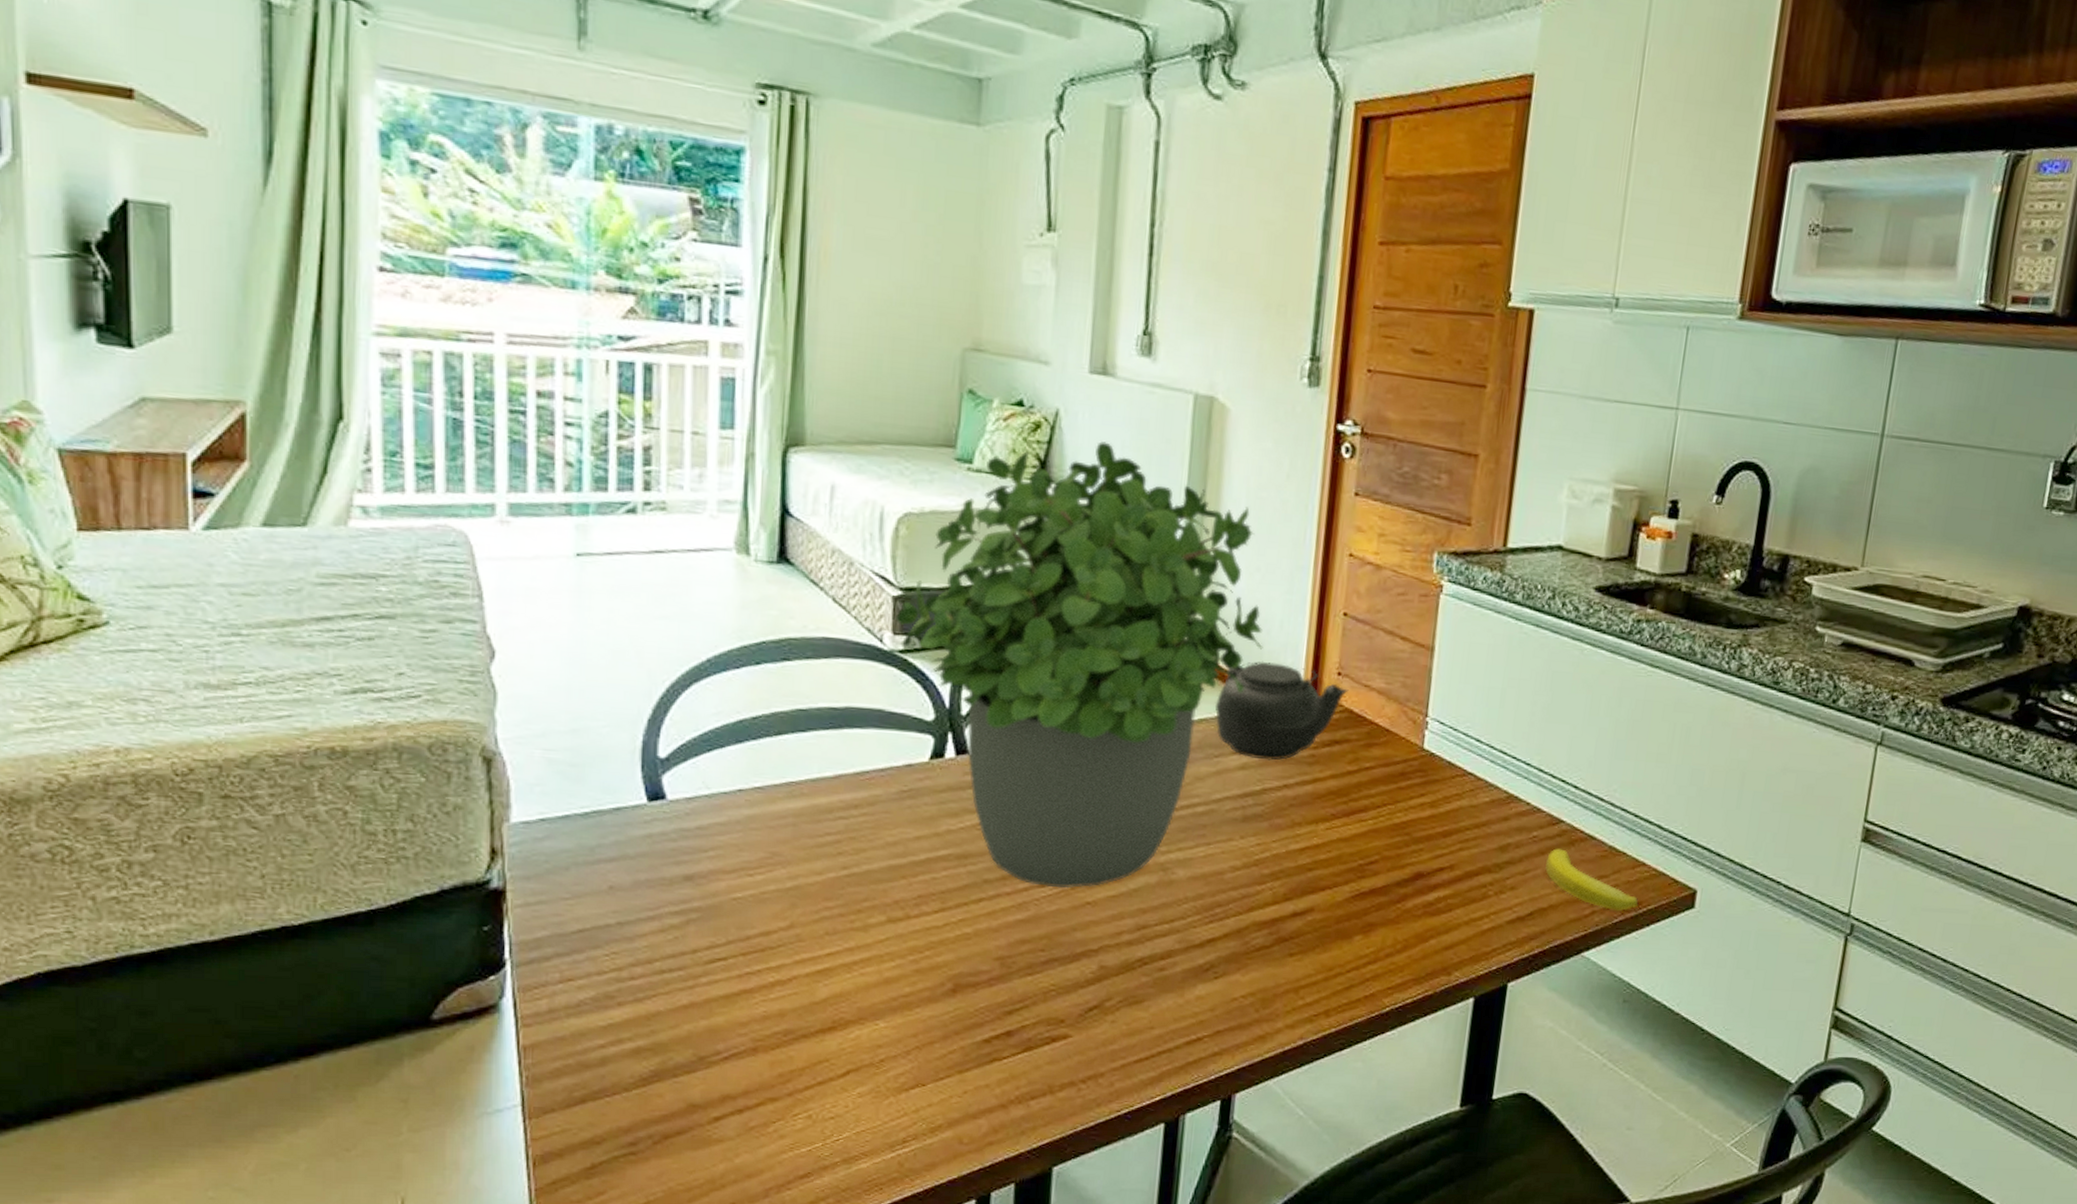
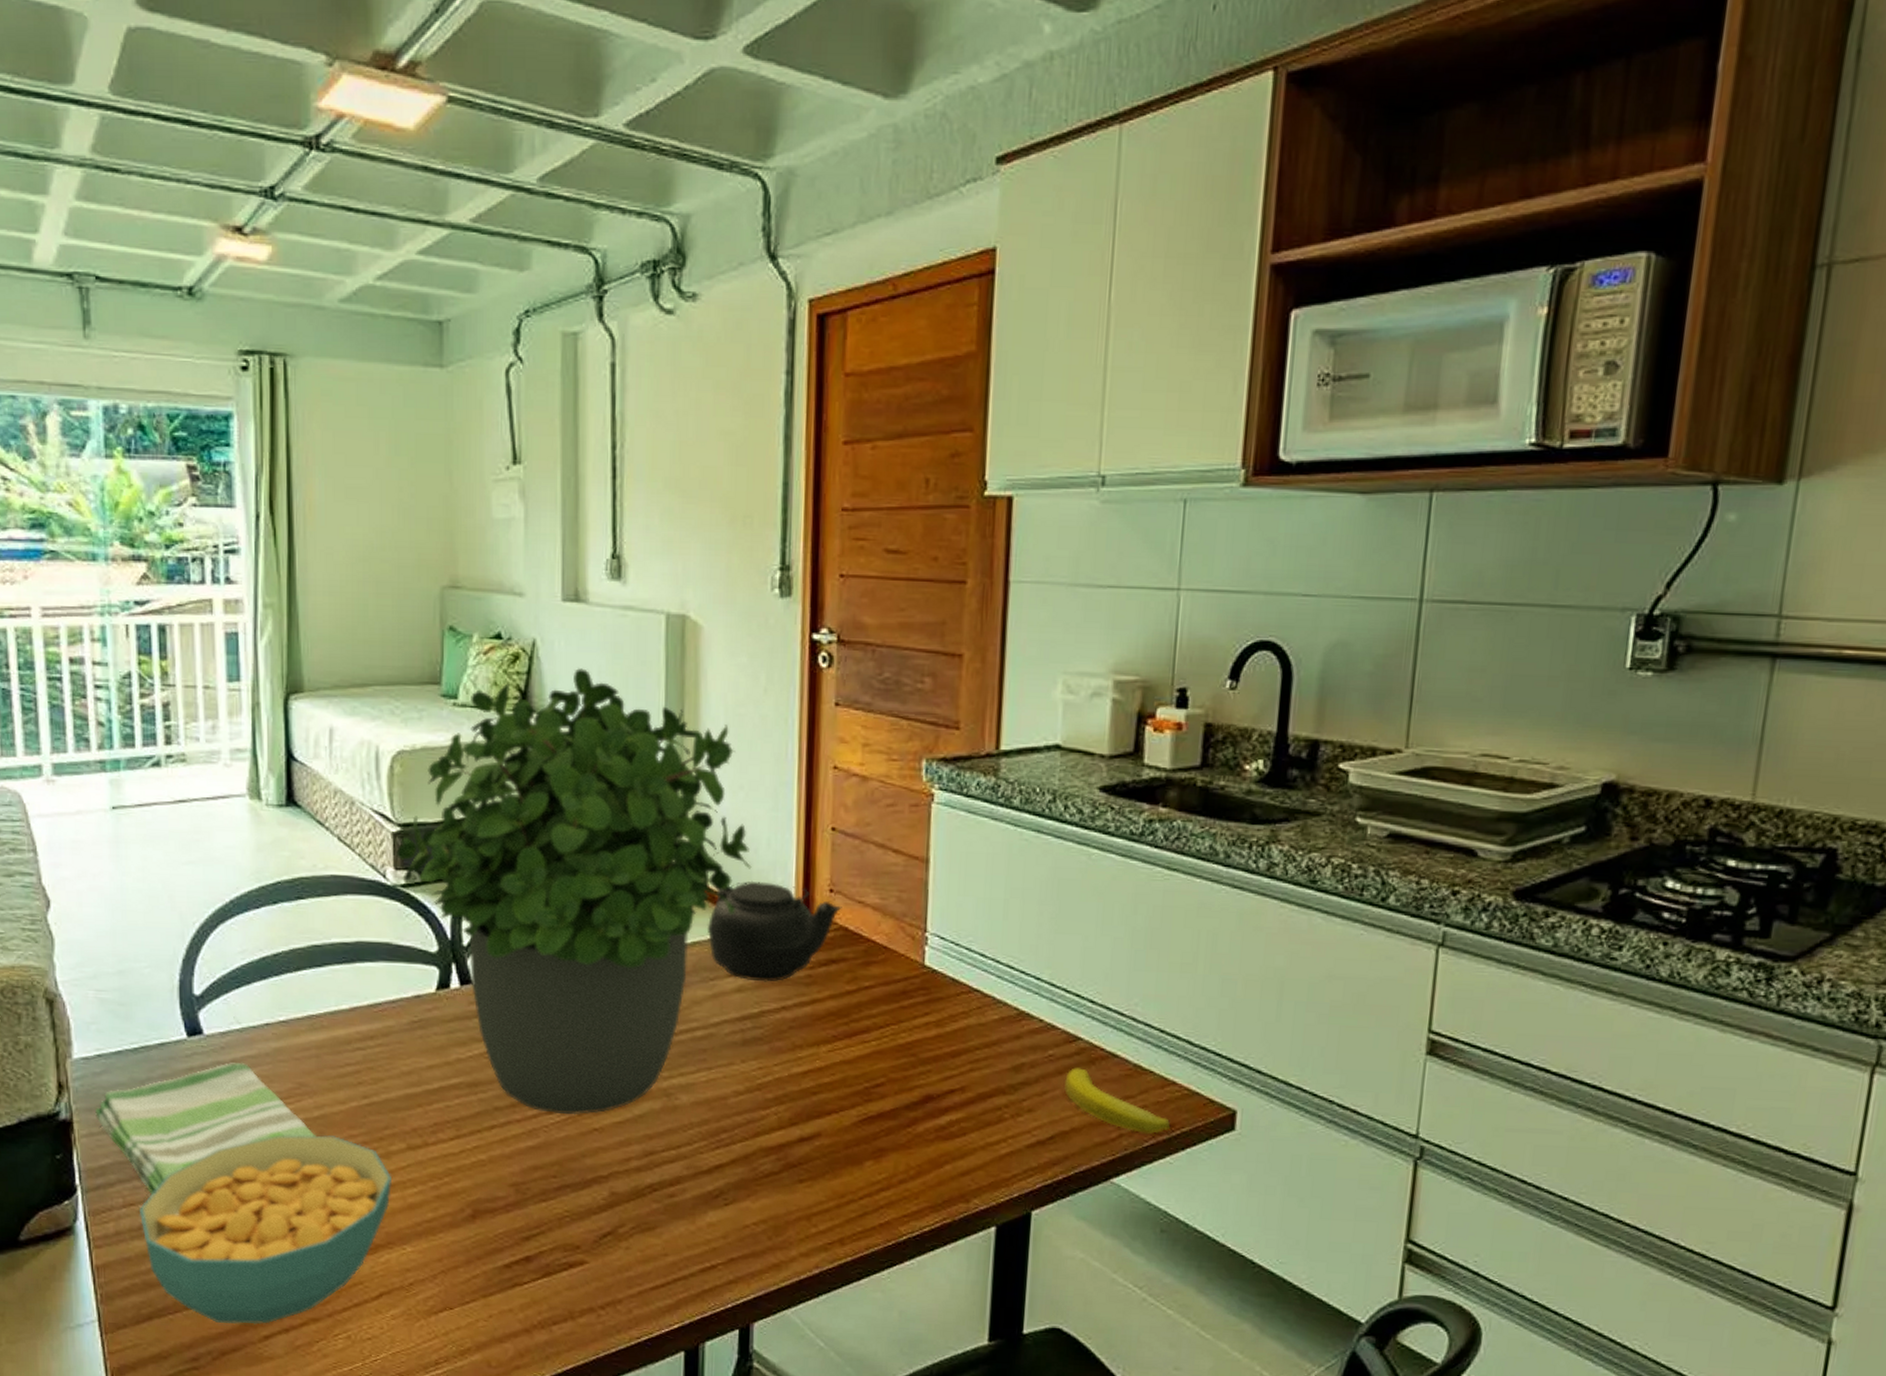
dish towel: none [534,829,788,969] -> present [95,1062,317,1195]
cereal bowl: none [577,906,868,1106] -> present [138,1135,391,1325]

